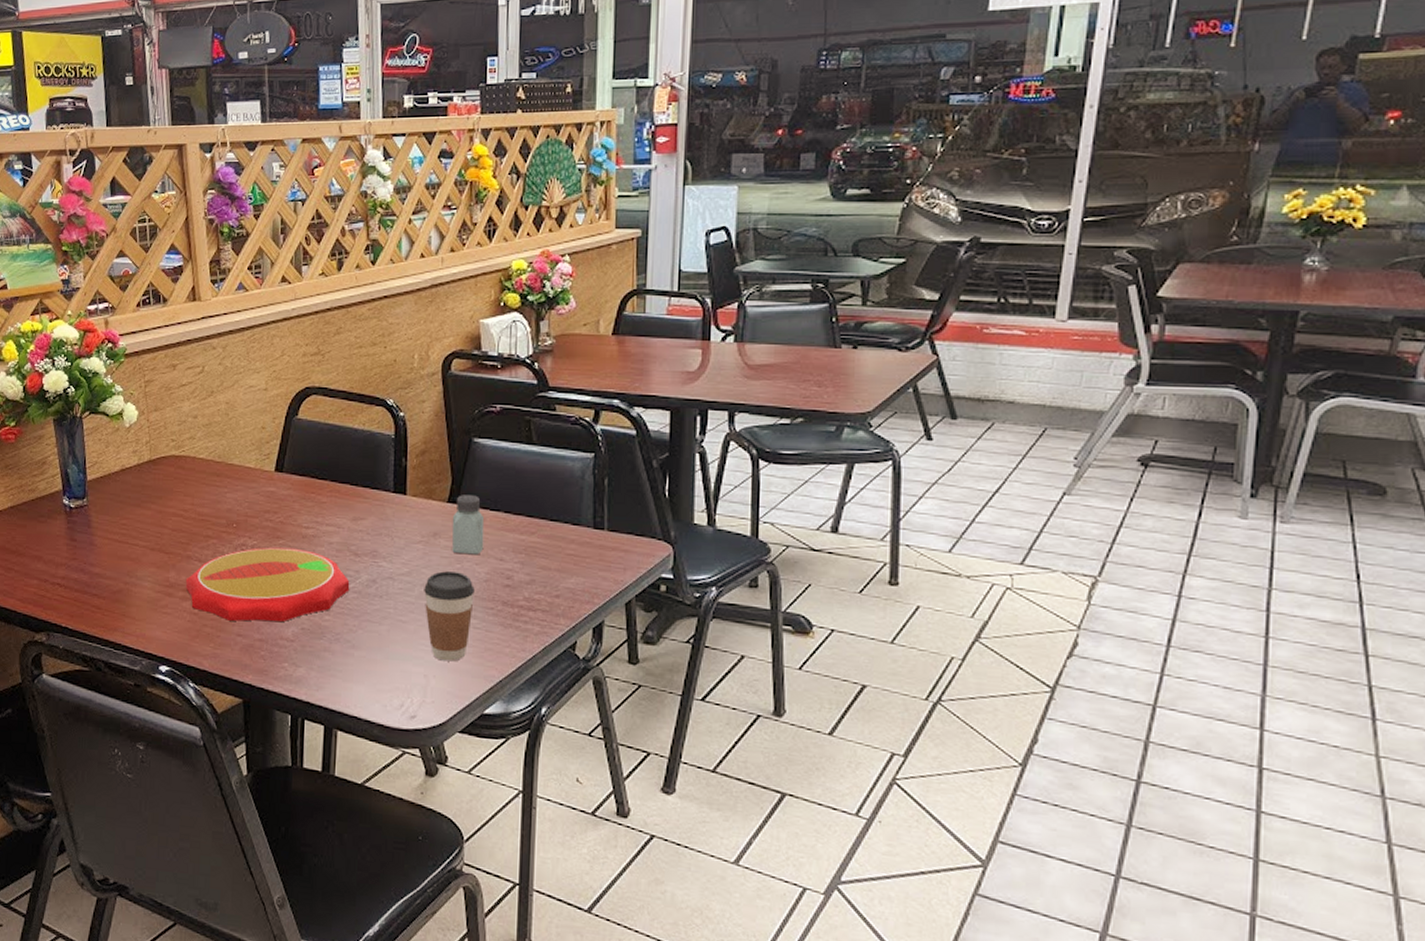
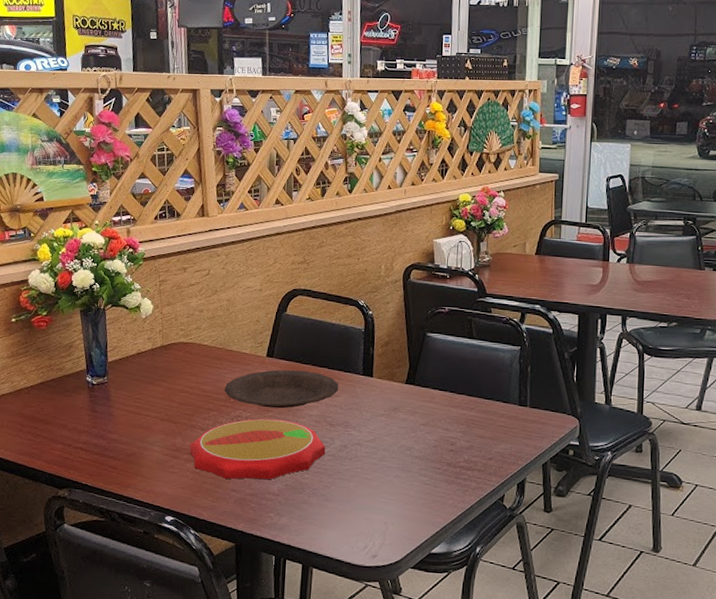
plate: none [225,487,365,535] -> present [224,370,339,409]
coffee cup: present [424,571,475,662] -> none [385,438,426,511]
saltshaker: present [451,495,485,555] -> none [408,378,435,426]

